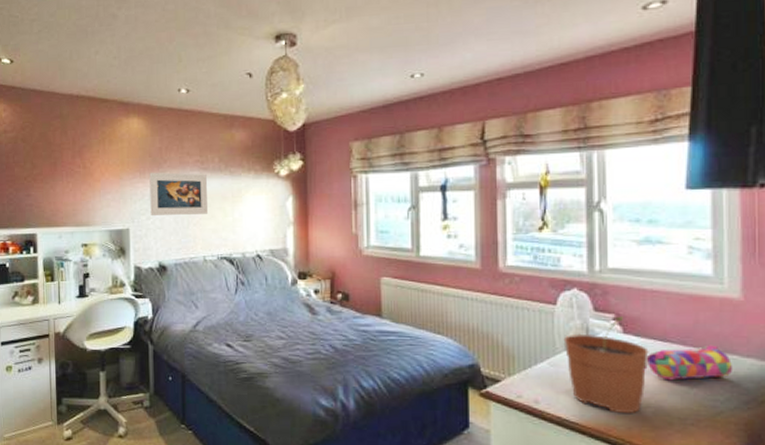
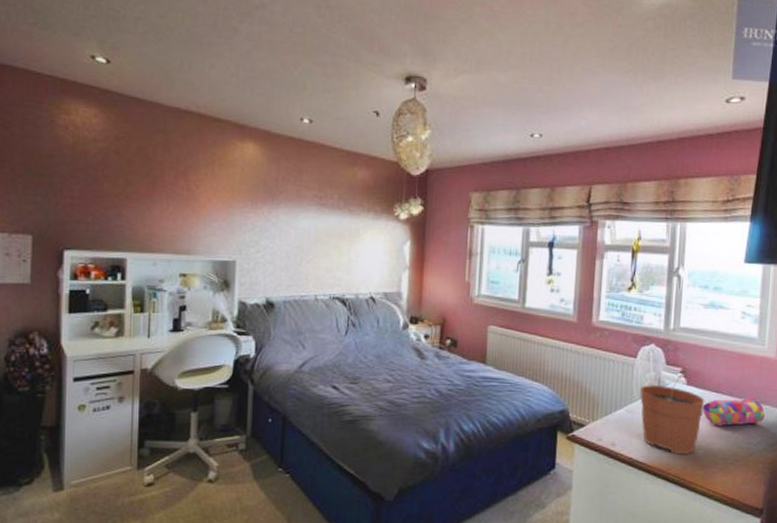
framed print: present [149,172,207,215] -> none [261,203,324,252]

